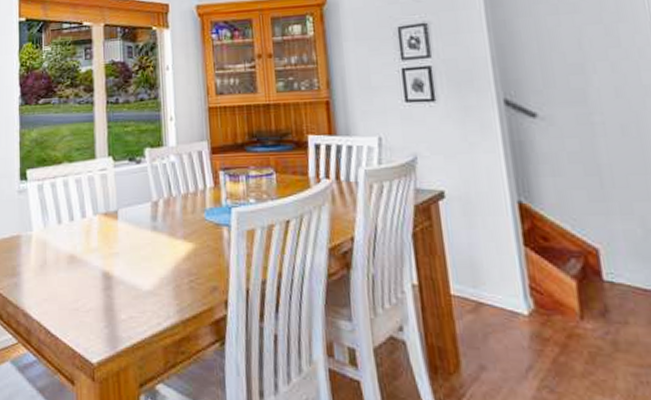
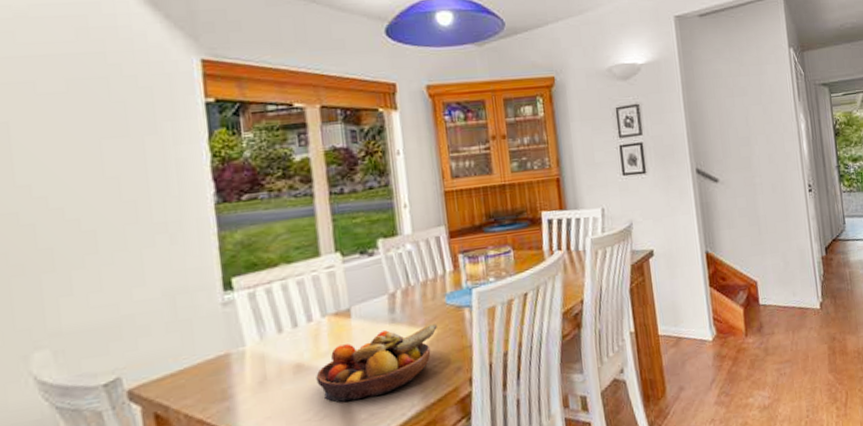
fruit bowl: none [85,237,195,300] -> present [316,324,437,402]

